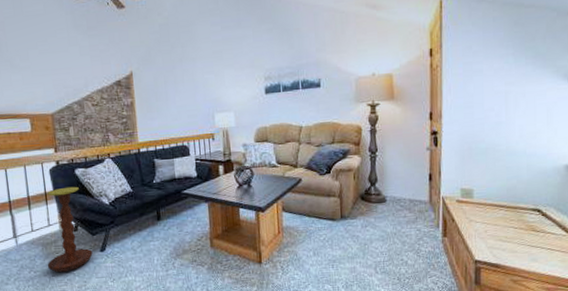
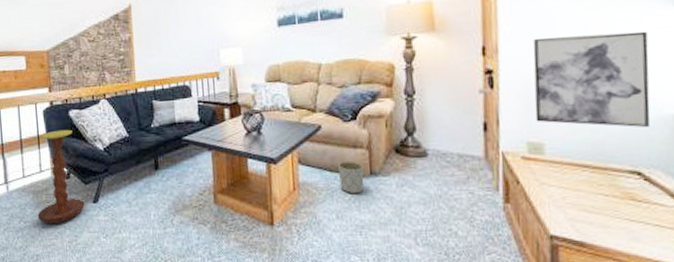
planter: none [315,207,336,235] -> present [338,160,364,194]
wall art: none [467,101,549,176] -> present [533,31,651,128]

